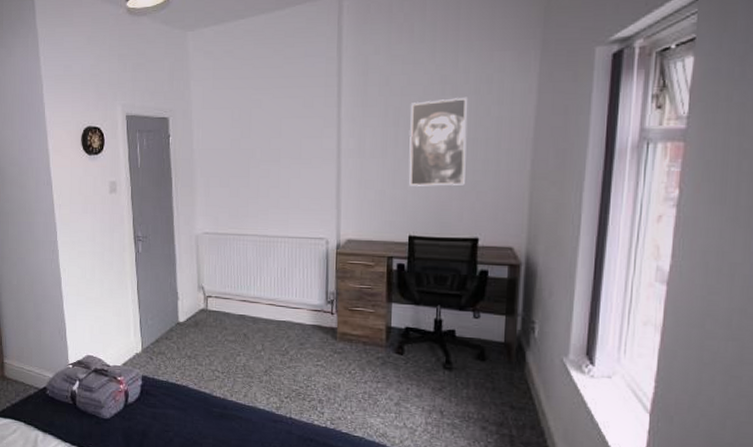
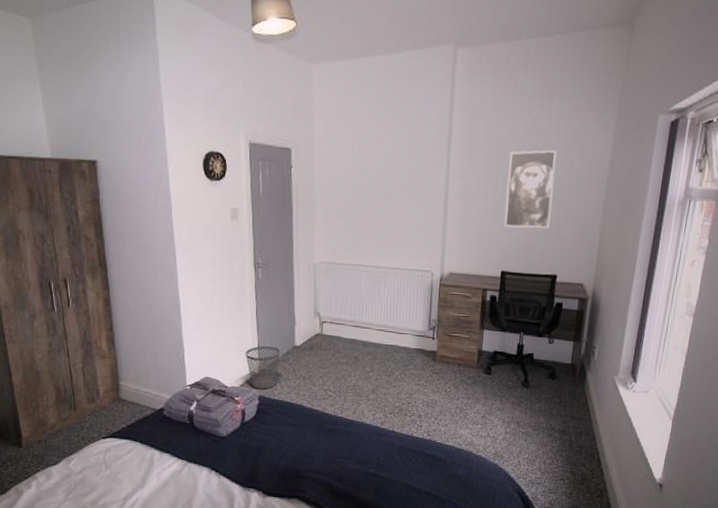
wastebasket: none [127,322,163,369] -> present [245,345,280,389]

